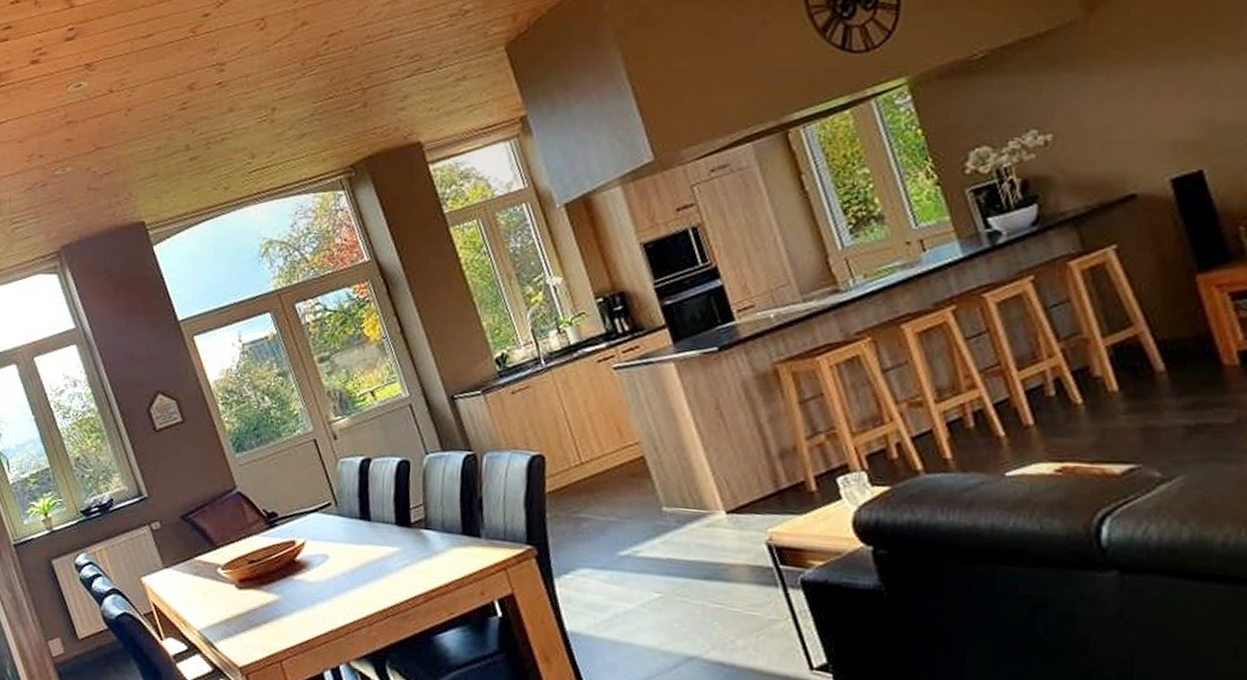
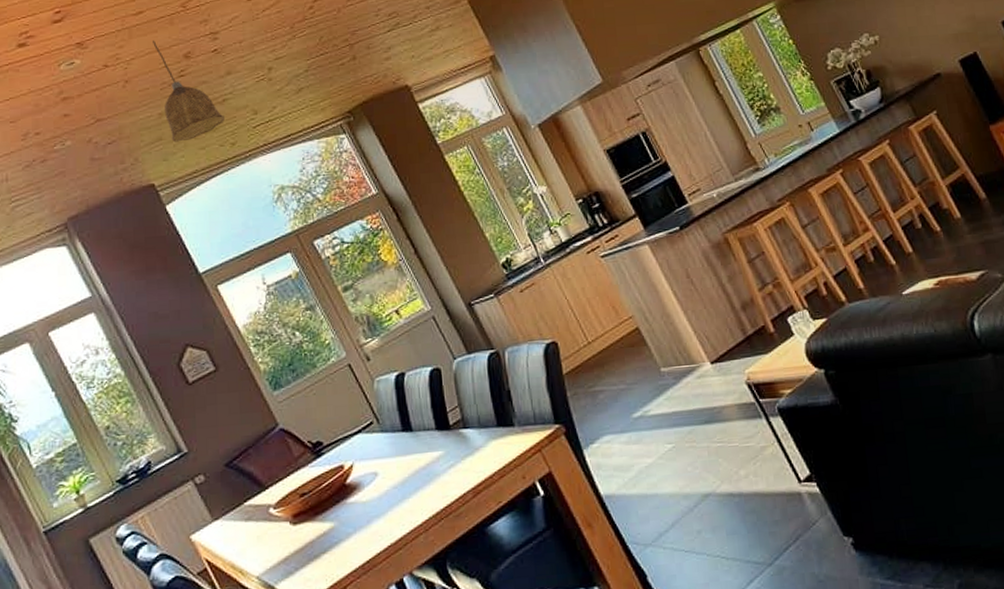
pendant lamp: none [159,67,221,180] -> present [153,40,224,142]

